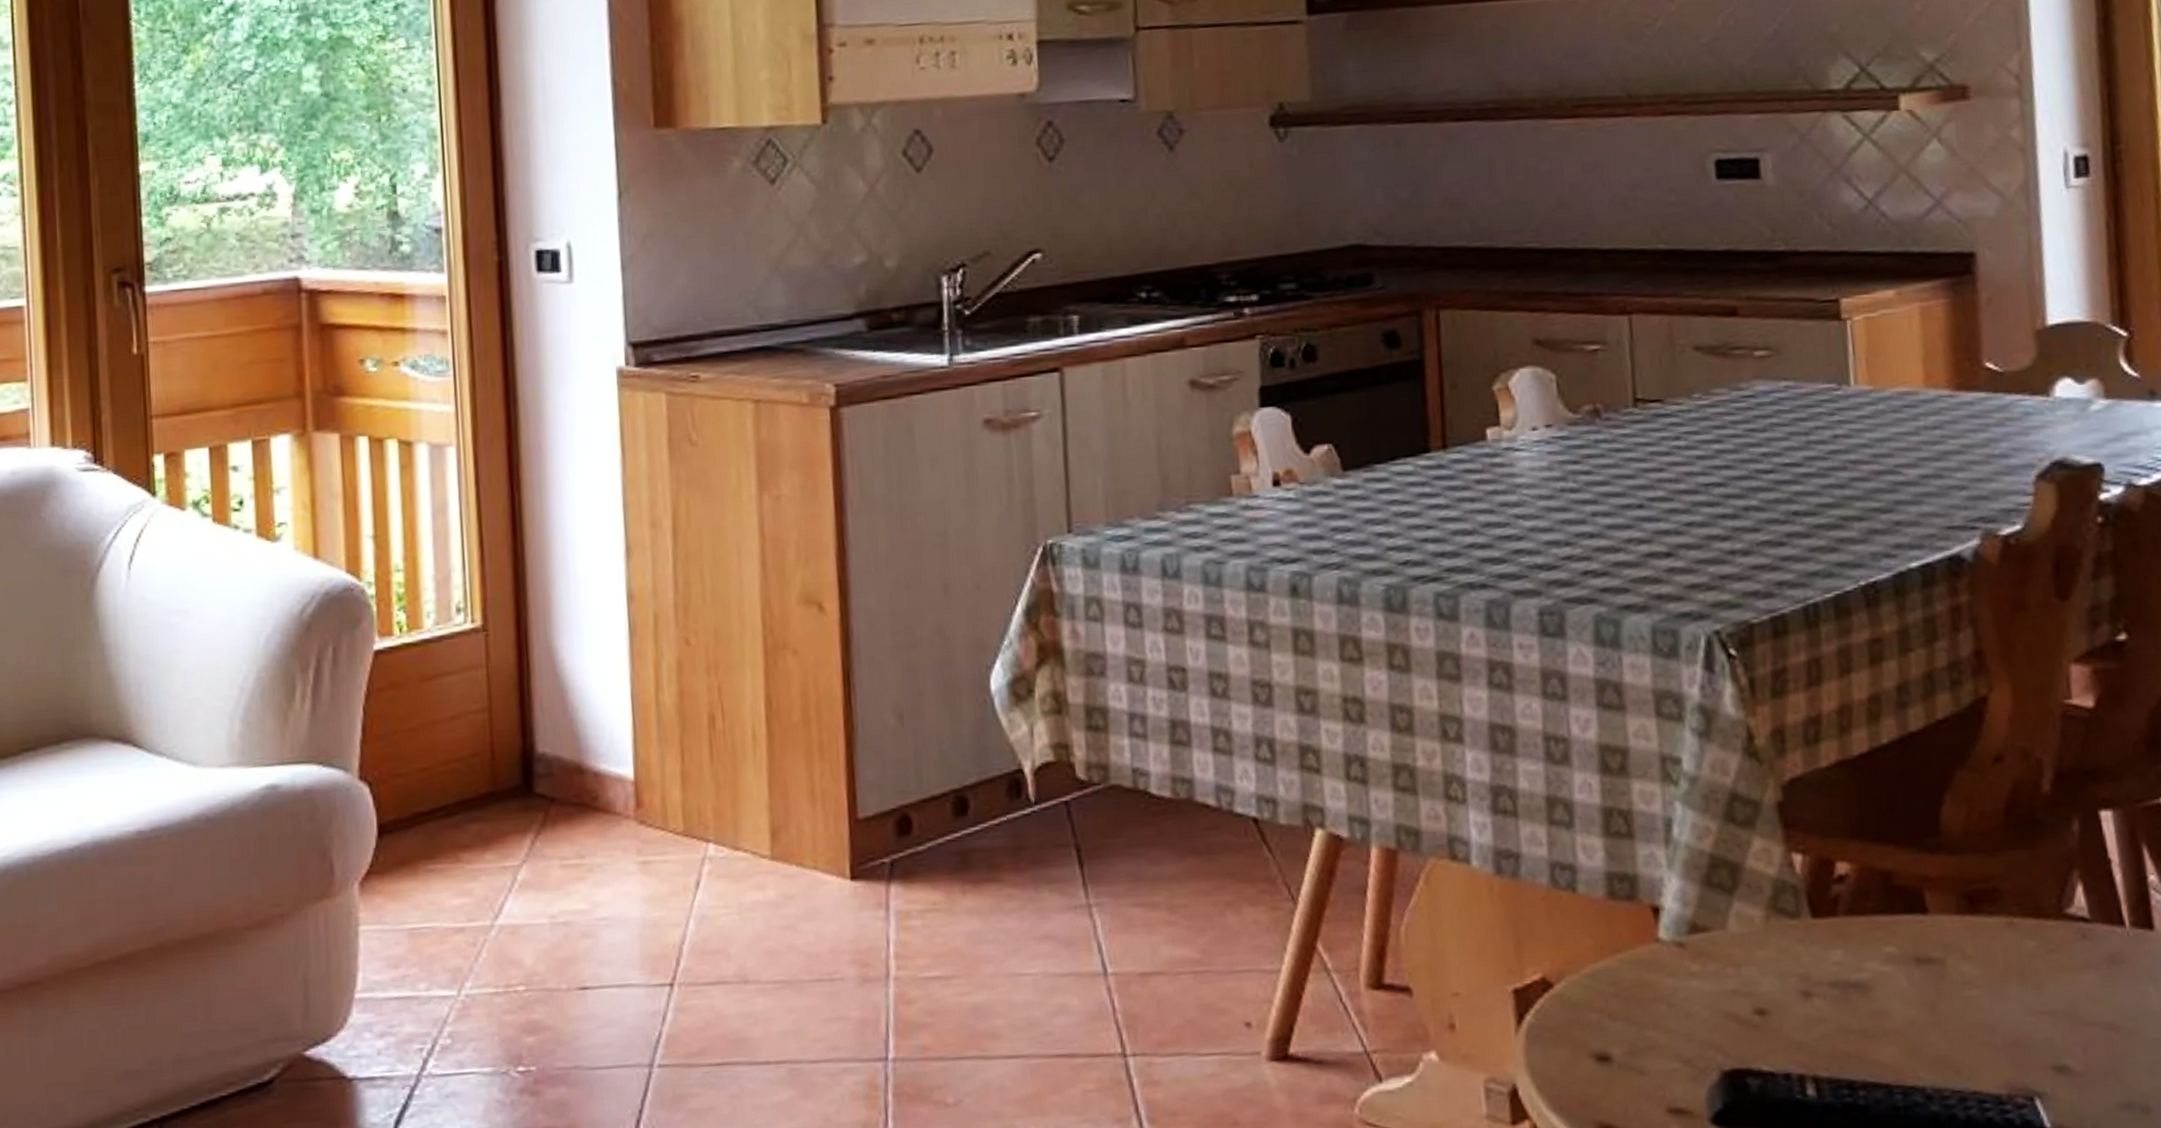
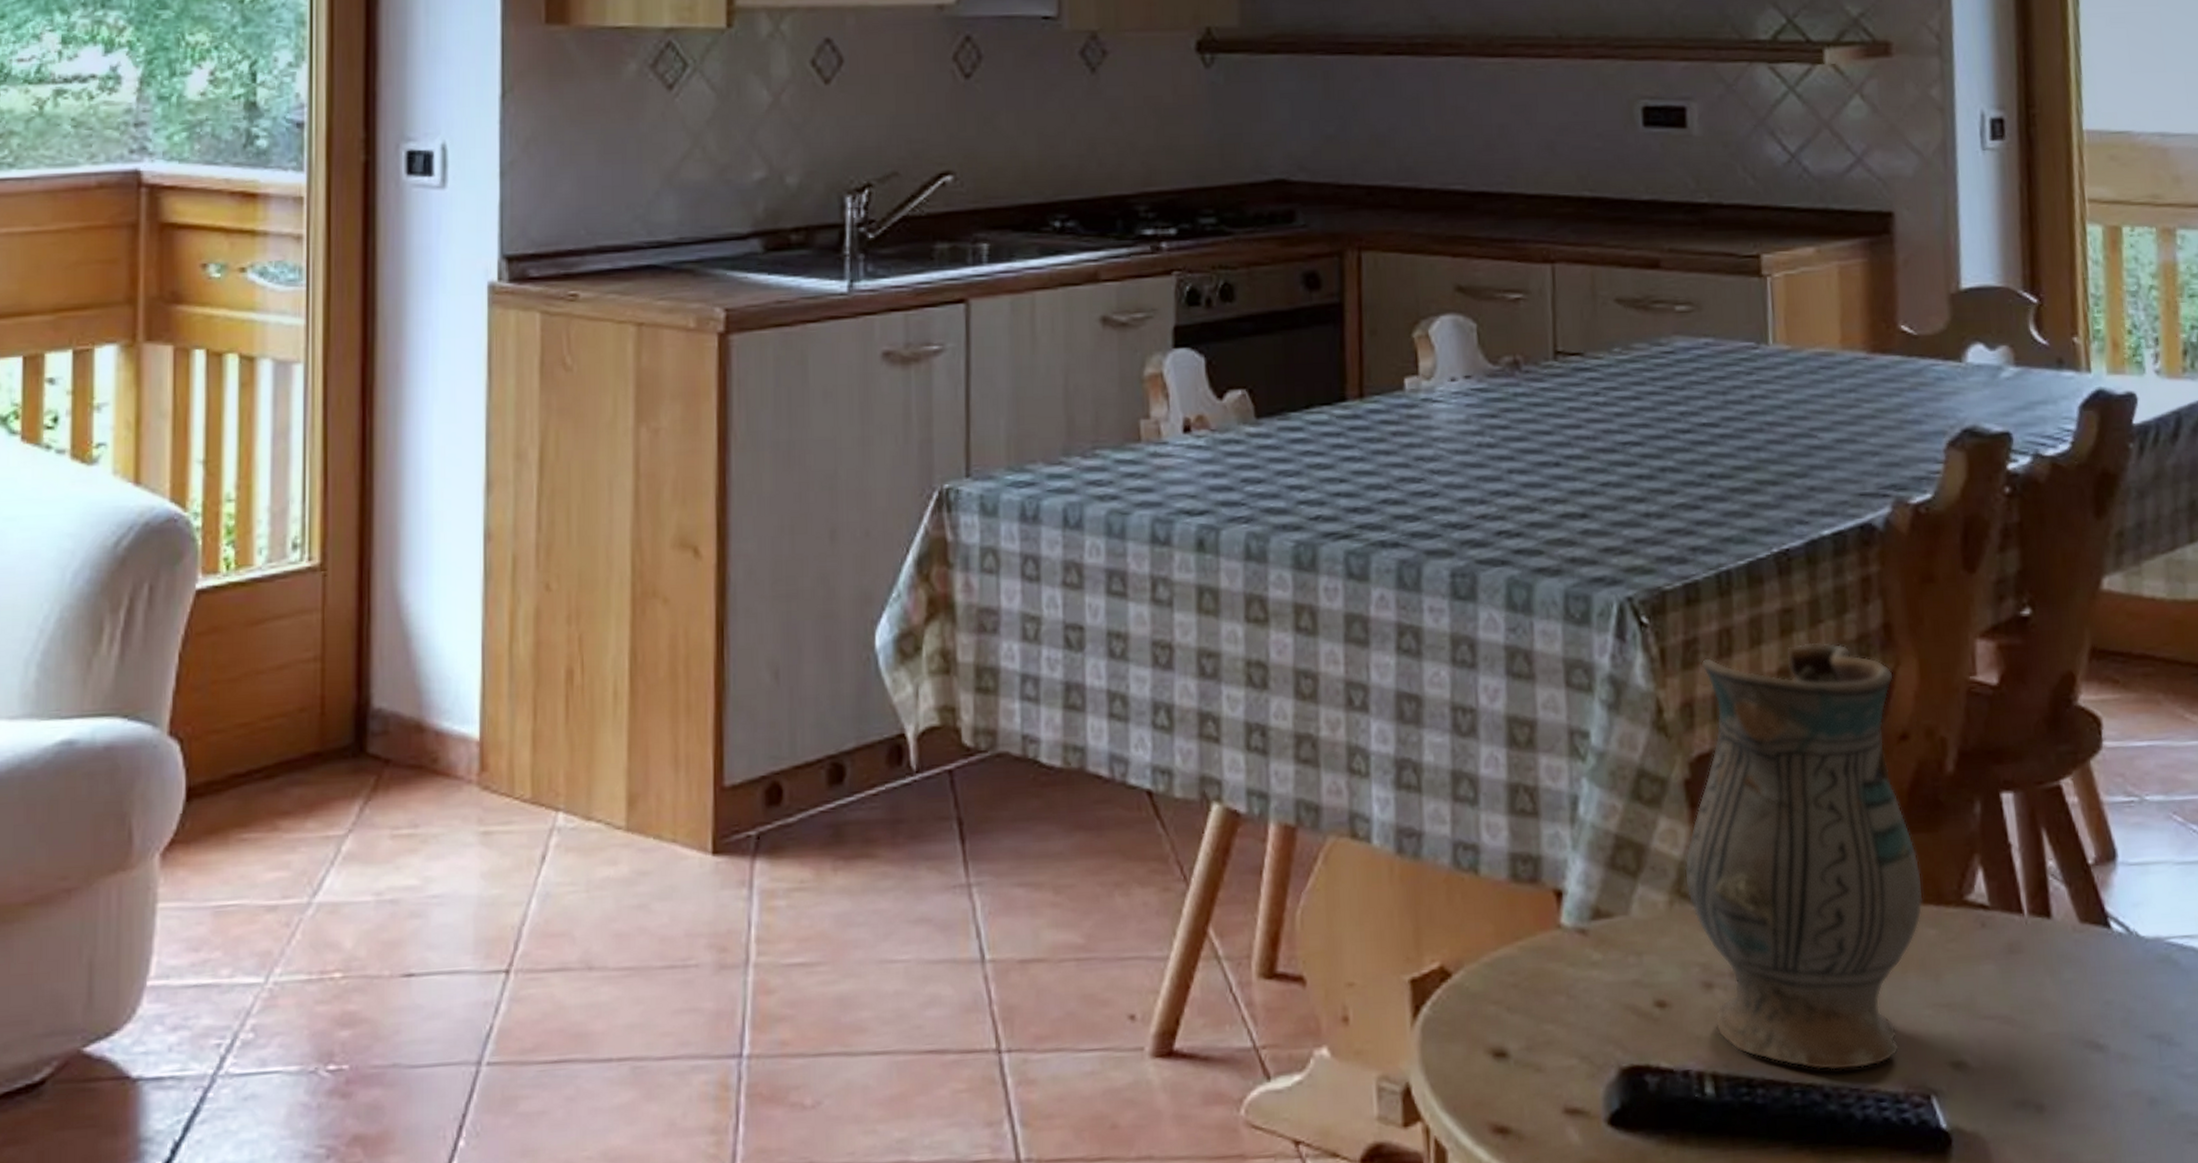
ceramic pitcher: none [1779,669,2022,1074] -> present [1684,641,1924,1071]

